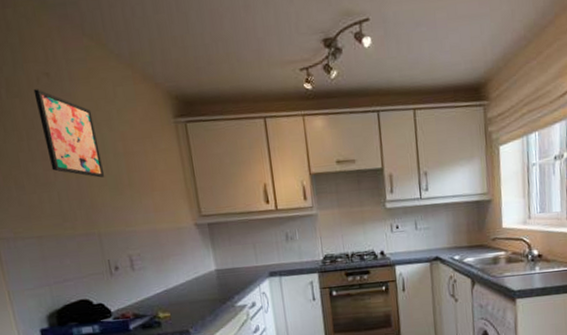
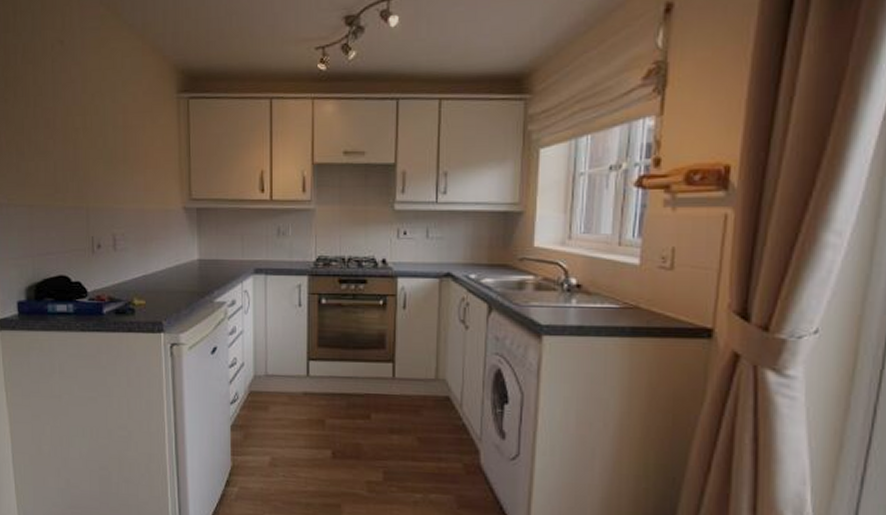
wall art: present [33,89,105,178] -> none [46,56,101,150]

